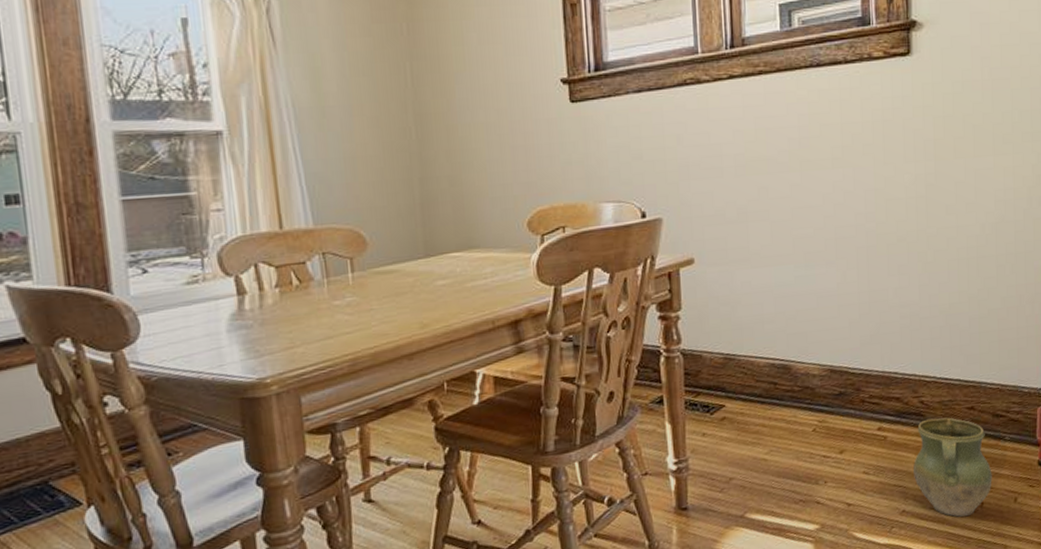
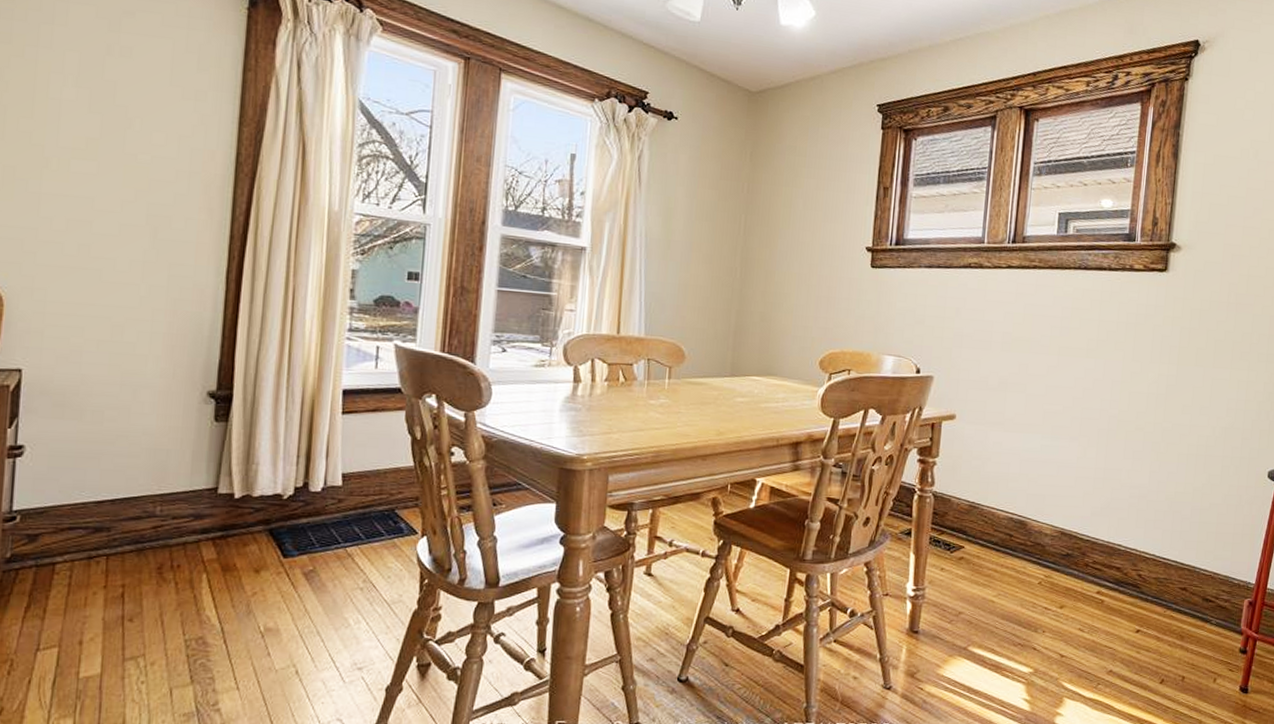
ceramic jug: present [913,417,992,517] -> none [1124,592,1196,687]

